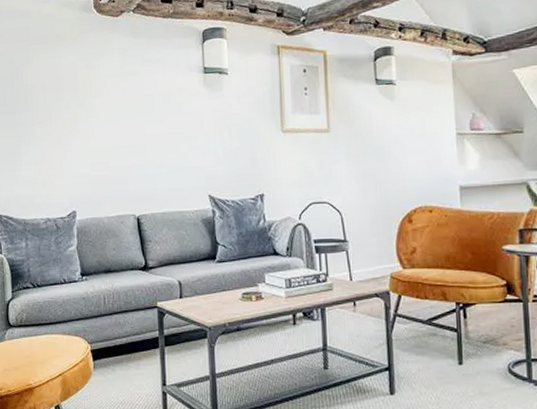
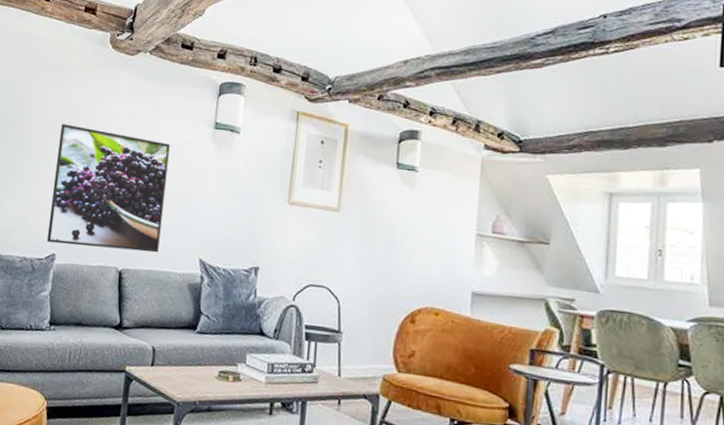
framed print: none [62,89,170,201] -> present [46,123,170,253]

